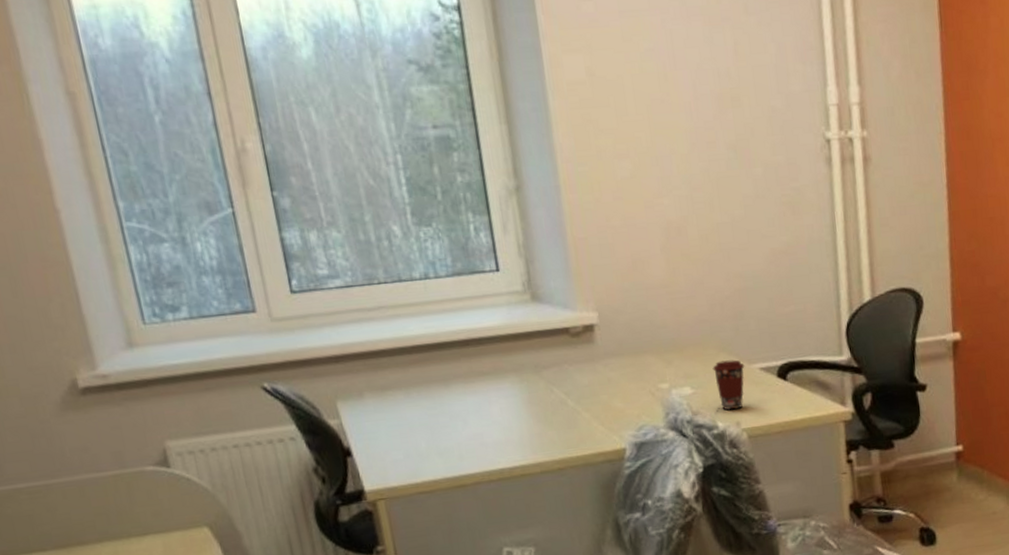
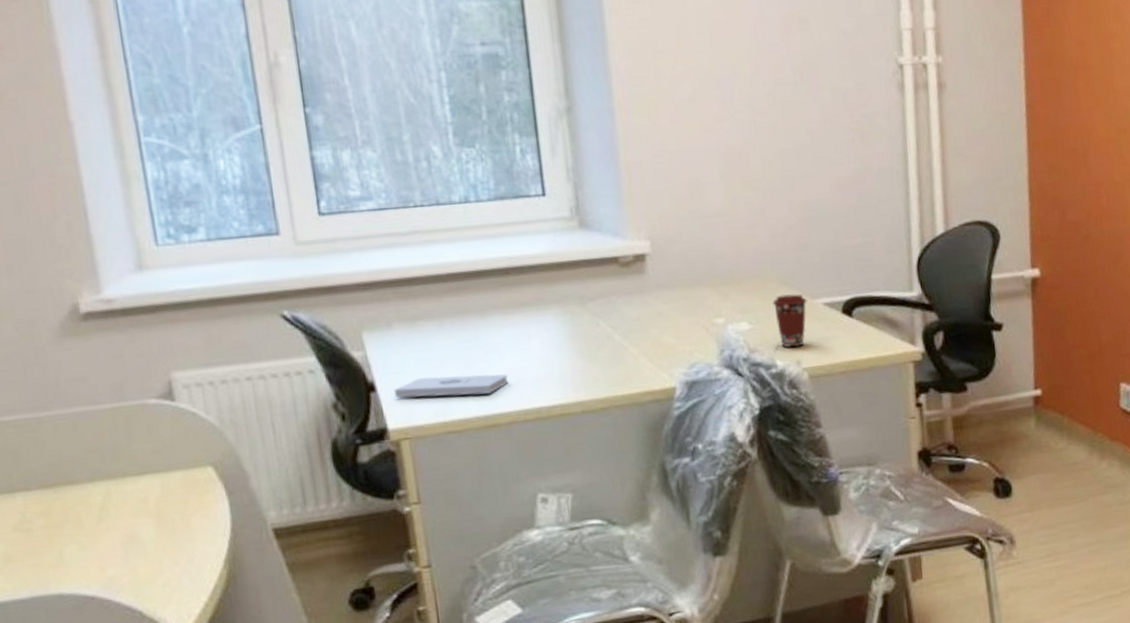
notepad: none [368,438,472,462] -> present [394,374,508,398]

